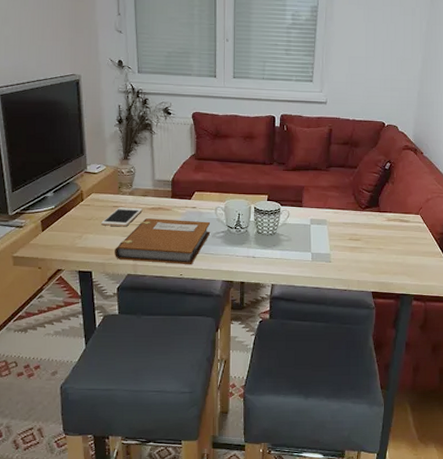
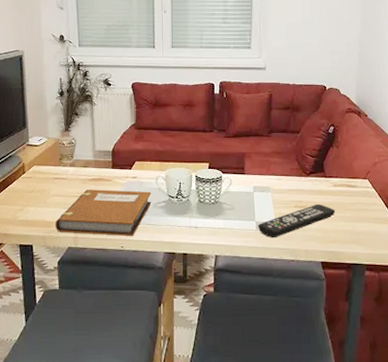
cell phone: present [100,207,143,227] -> none [41,179,83,199]
remote control: none [313,237,388,269] -> present [258,204,336,238]

